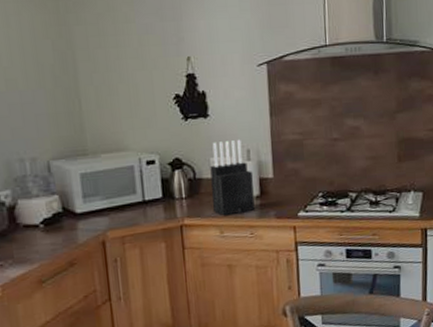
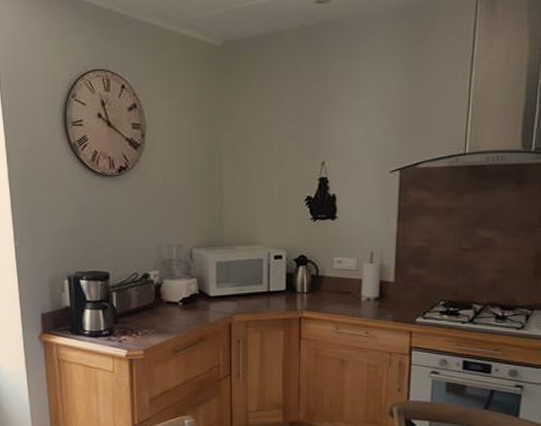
knife block: present [210,139,255,216] -> none [331,241,375,314]

